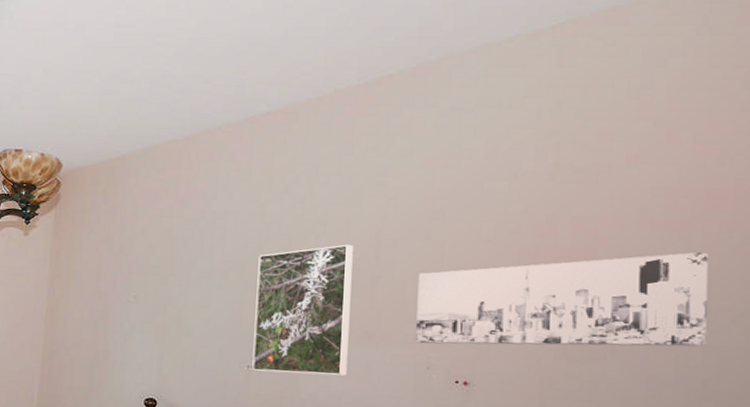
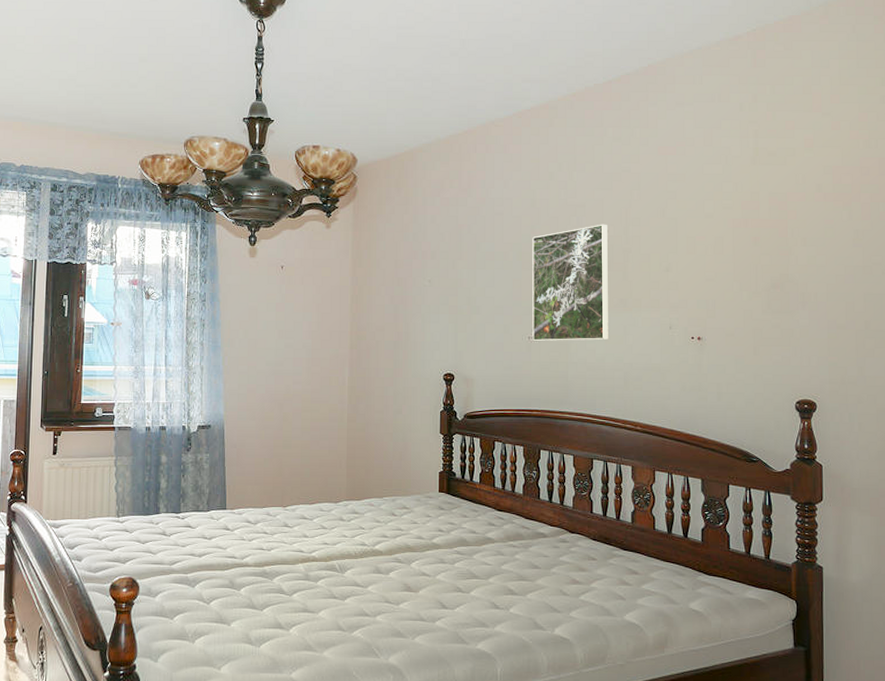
wall art: present [416,252,708,347] -> none [659,218,866,307]

